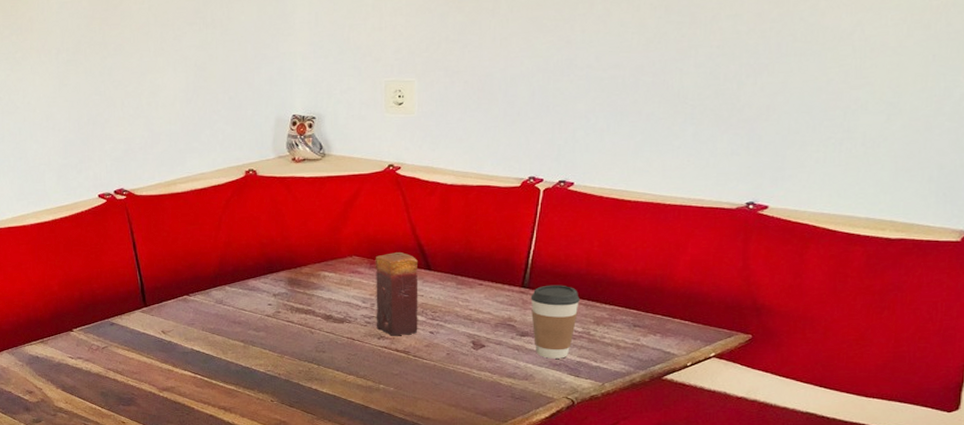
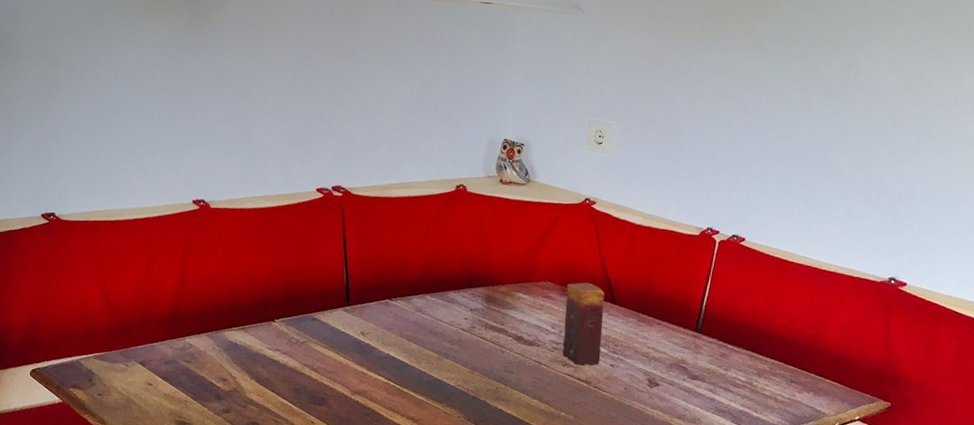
coffee cup: present [530,285,580,359] -> none [702,332,745,406]

